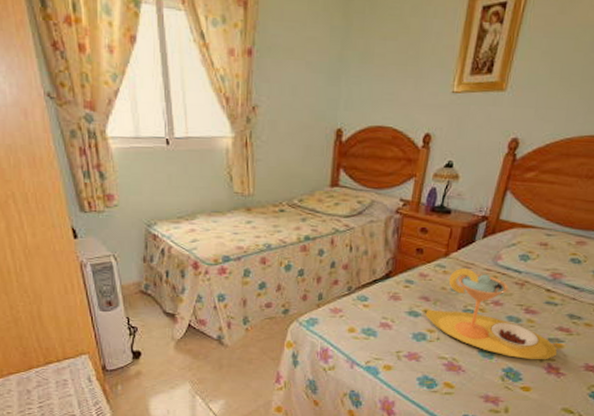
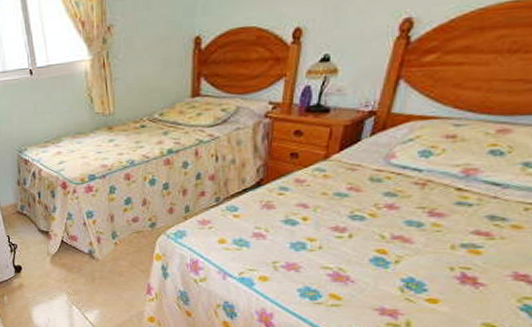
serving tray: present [425,268,557,360] -> none [304,171,474,269]

